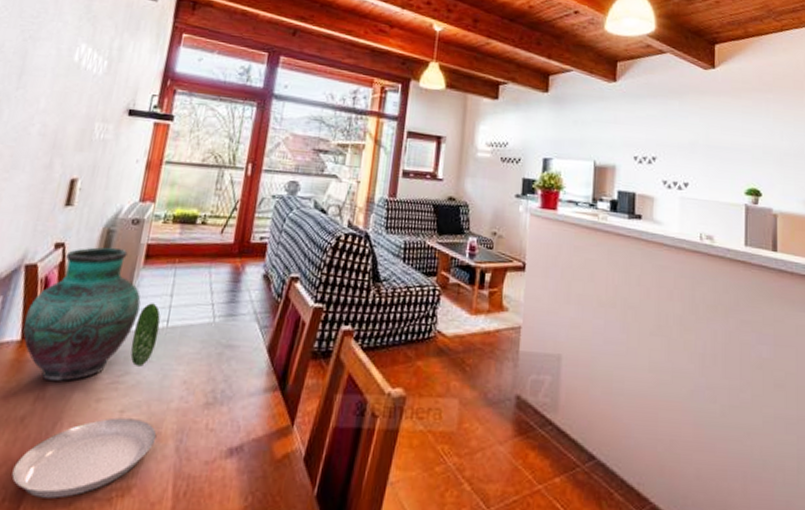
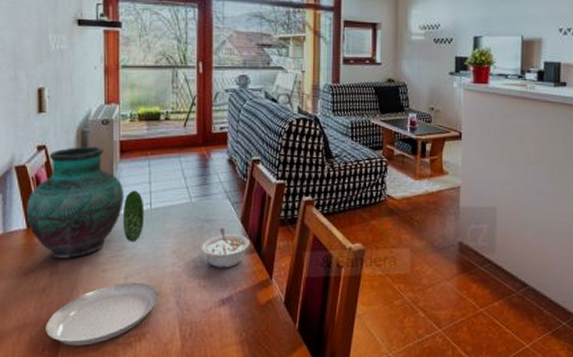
legume: none [216,356,274,408] -> present [201,228,250,268]

